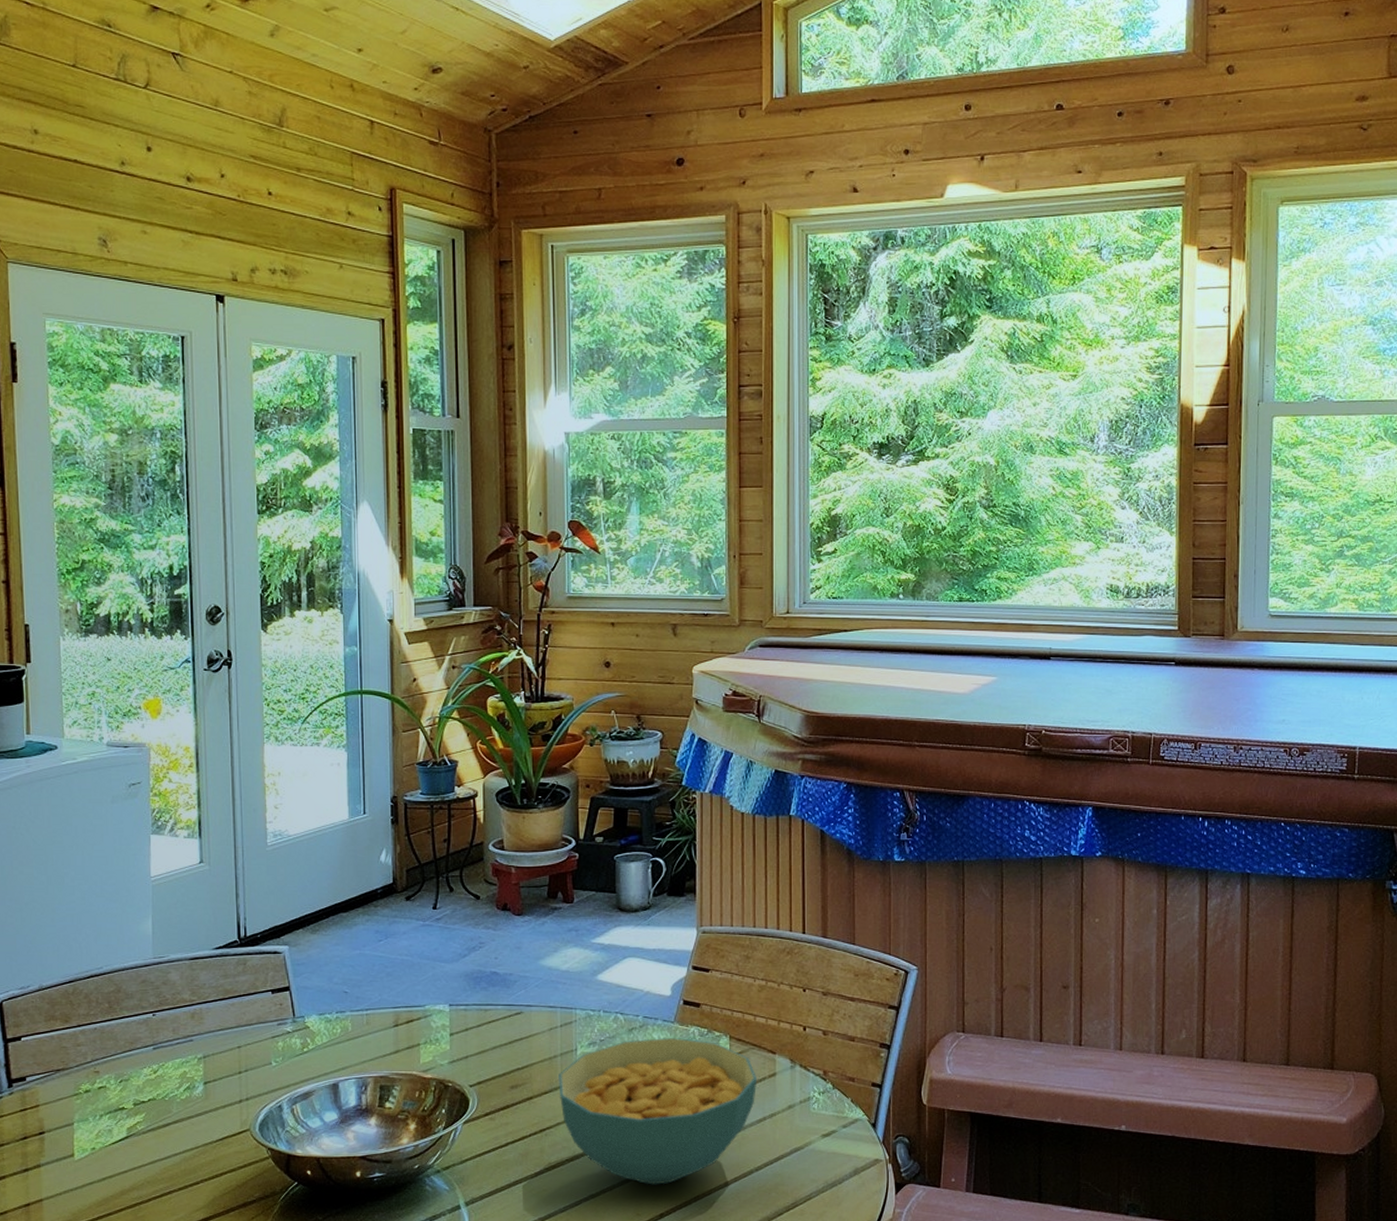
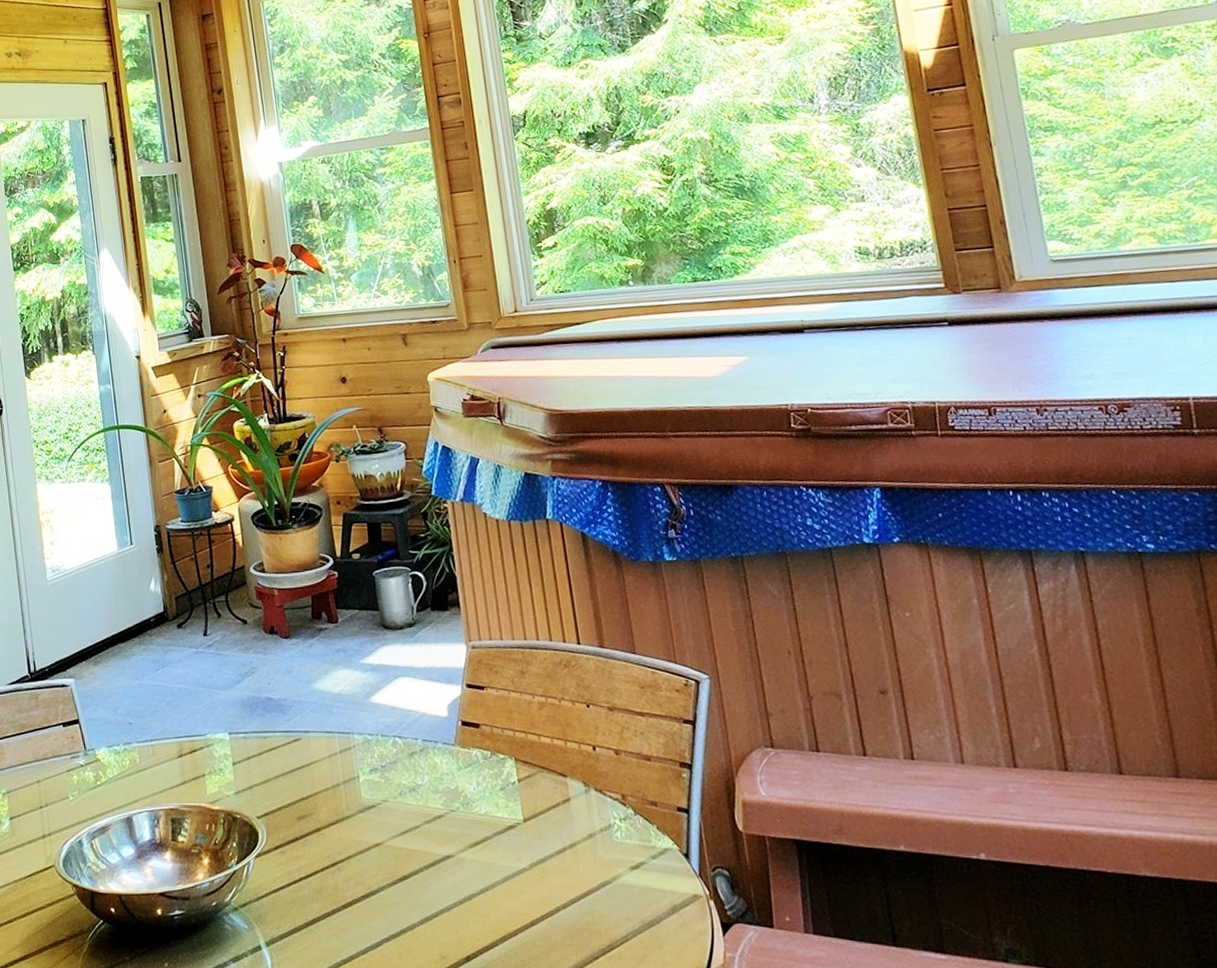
cereal bowl: present [558,1037,758,1185] -> none [343,761,552,924]

